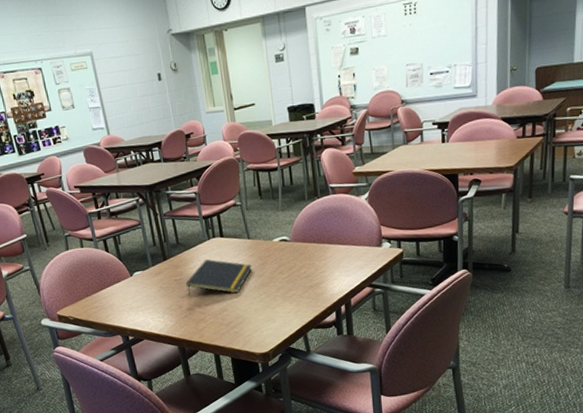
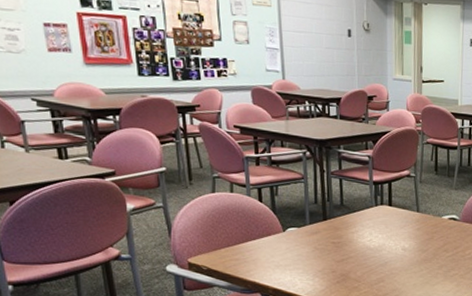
notepad: present [186,259,252,297] -> none [344,225,417,266]

